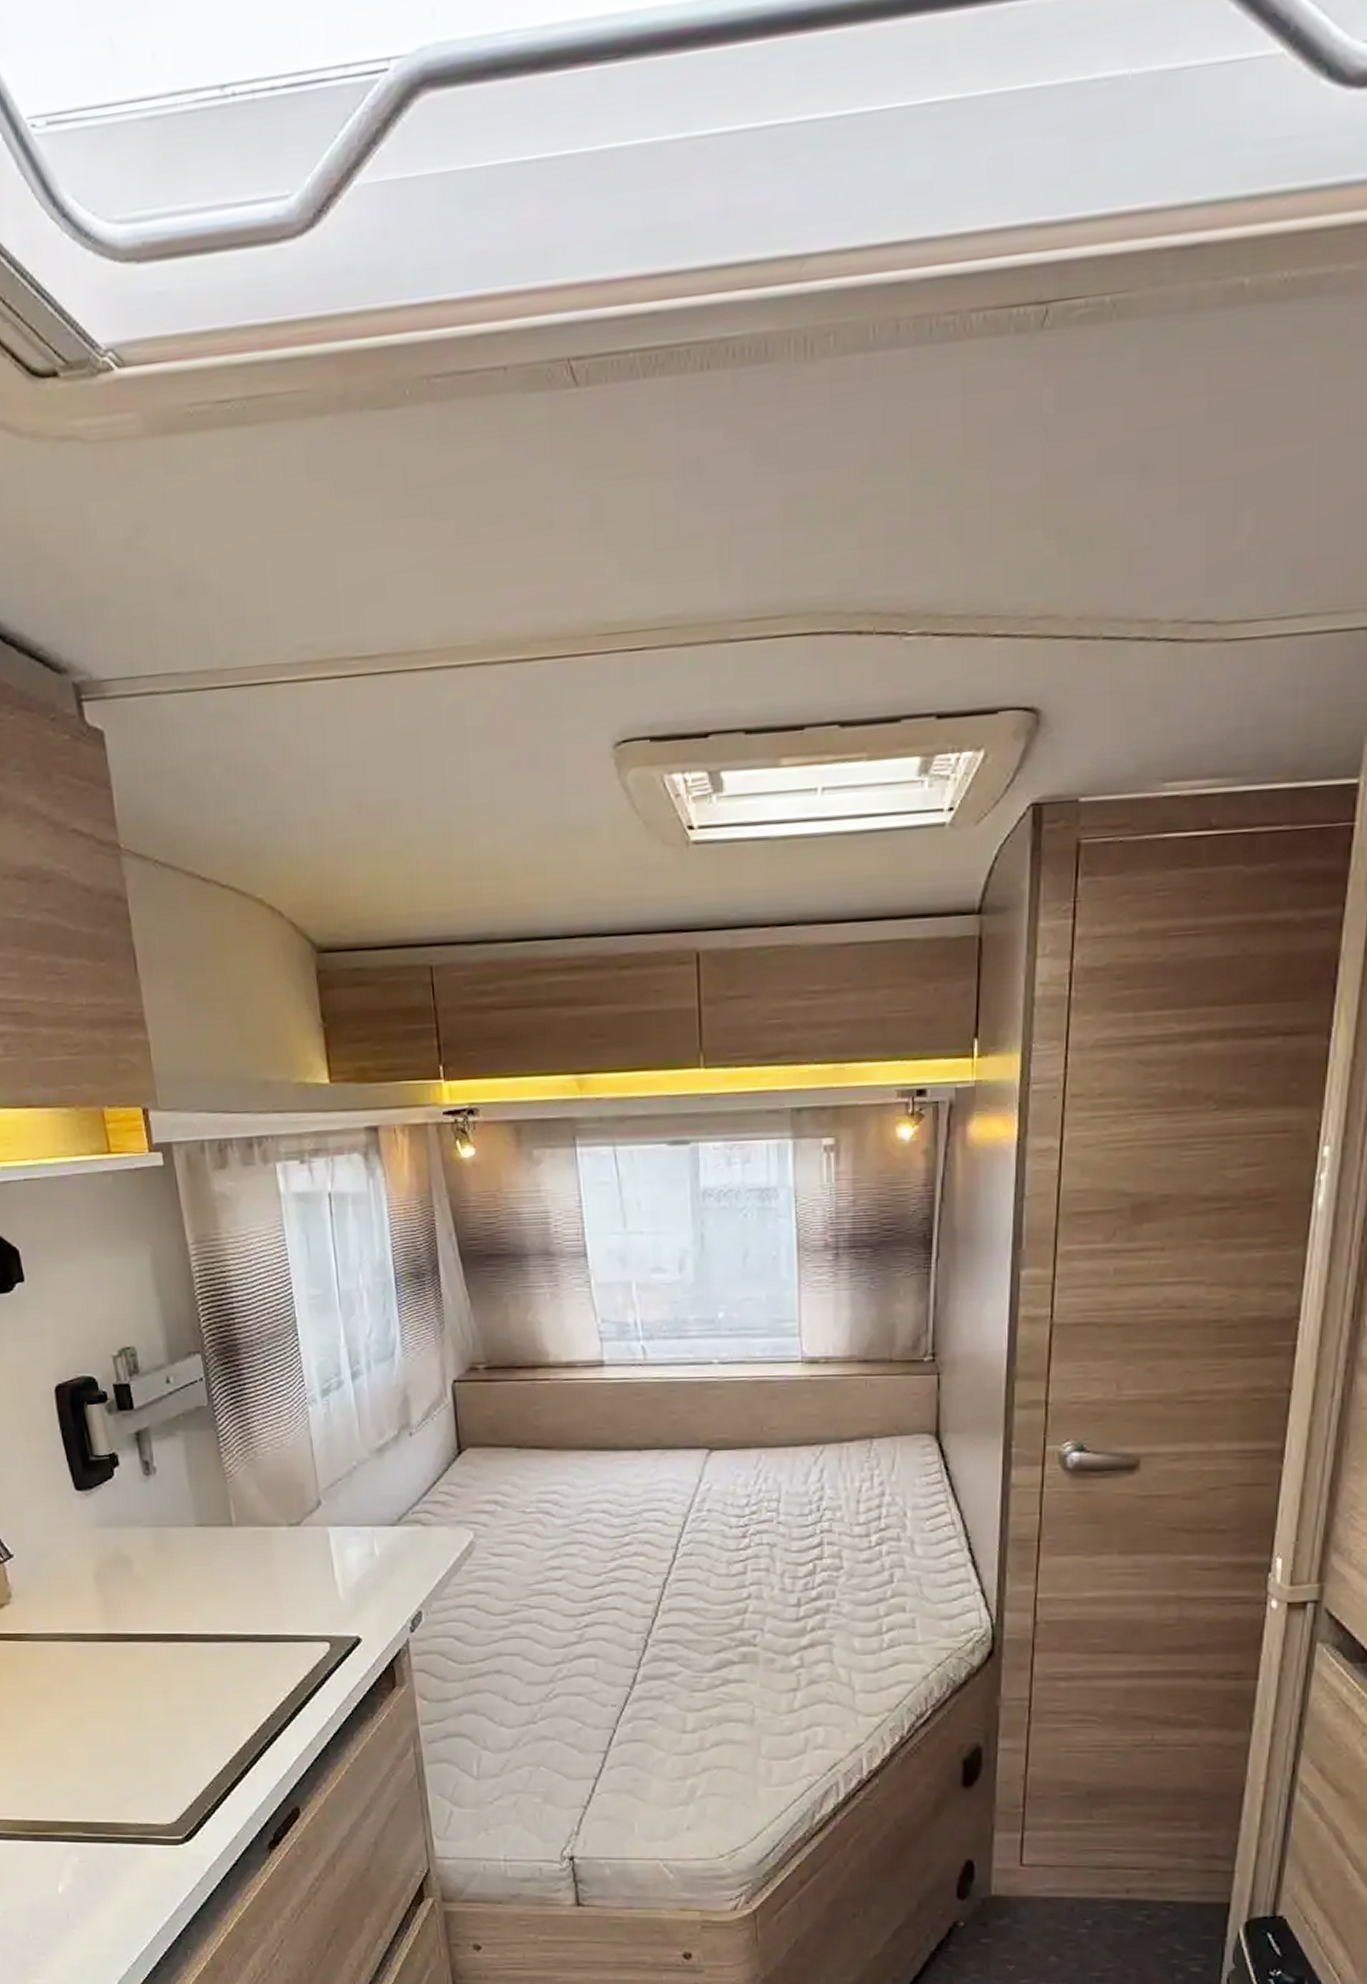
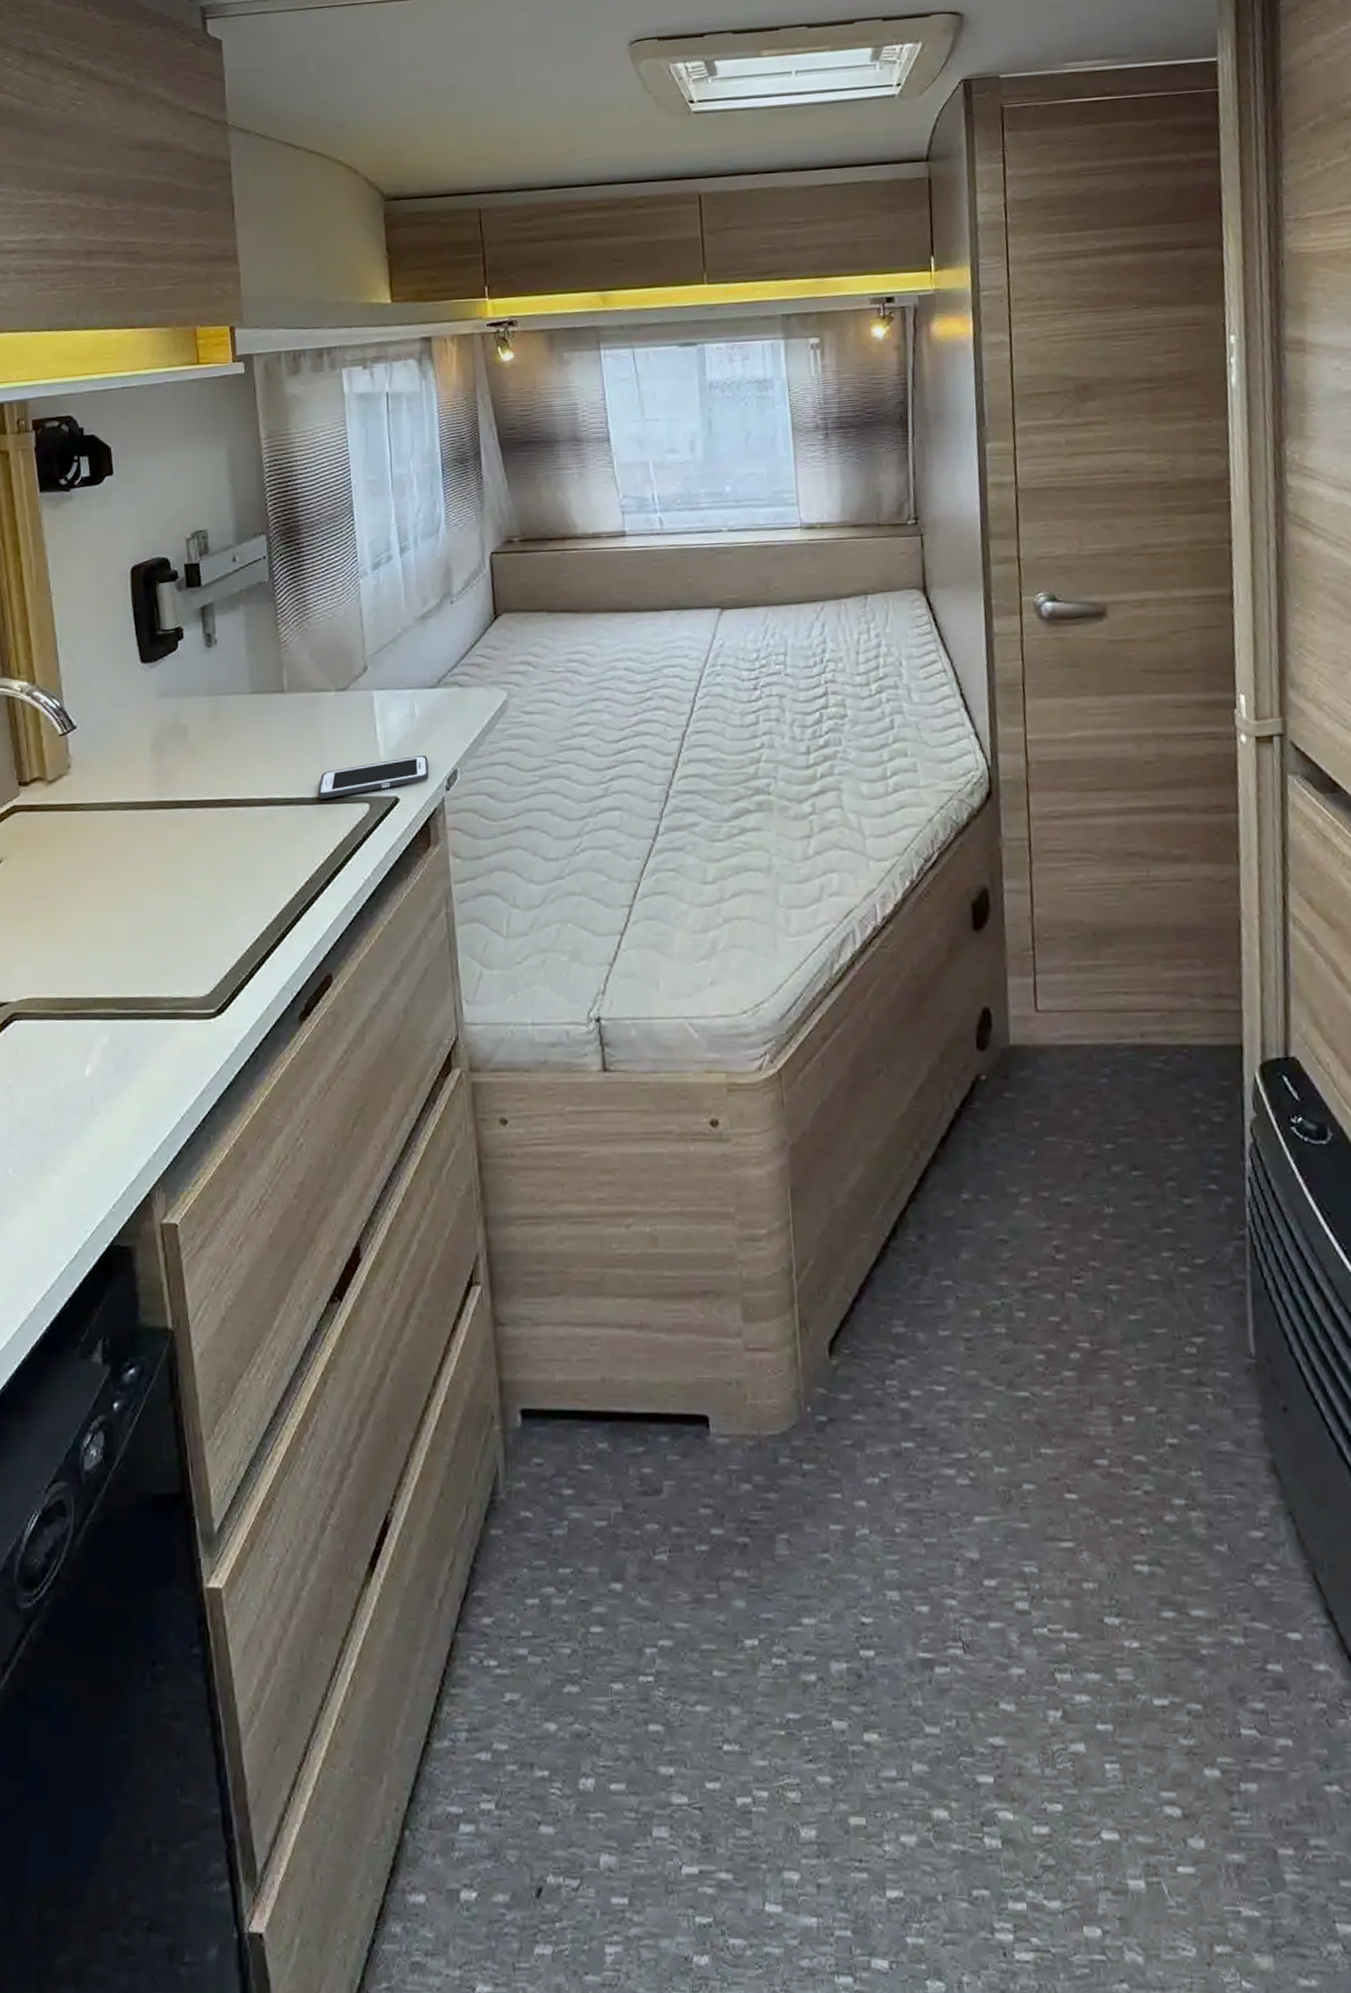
cell phone: none [274,1596,392,1637] -> present [317,756,429,799]

